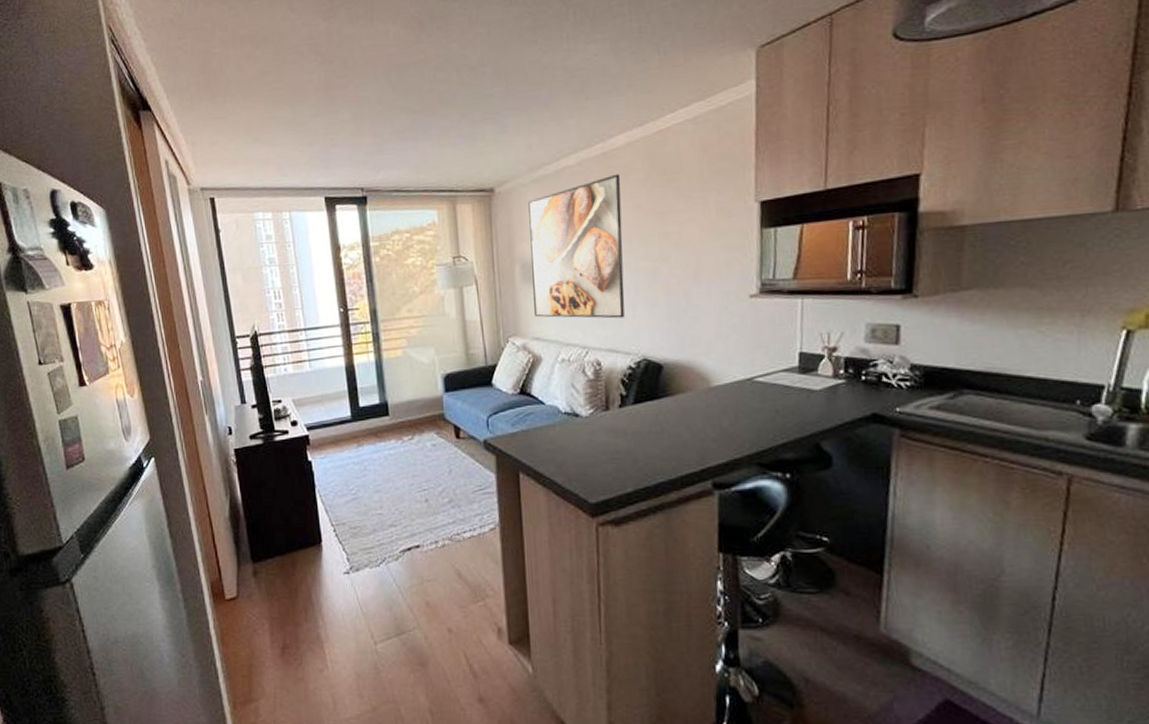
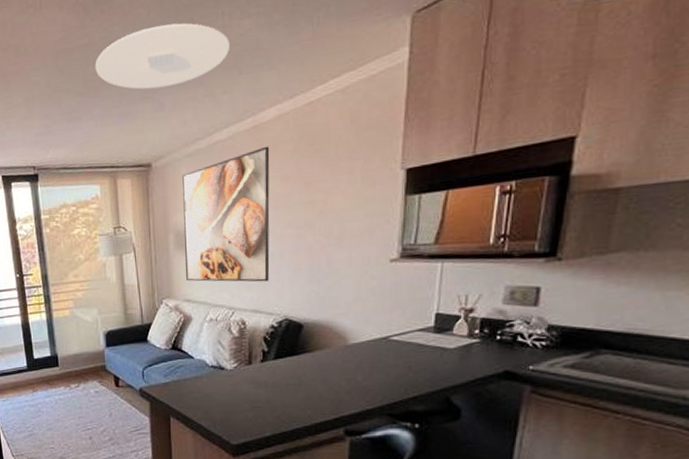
ceiling light: none [431,44,575,110] -> present [95,23,229,90]

